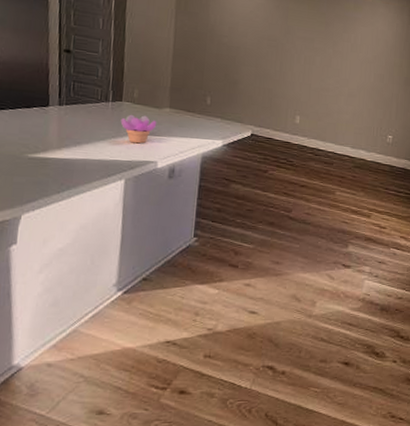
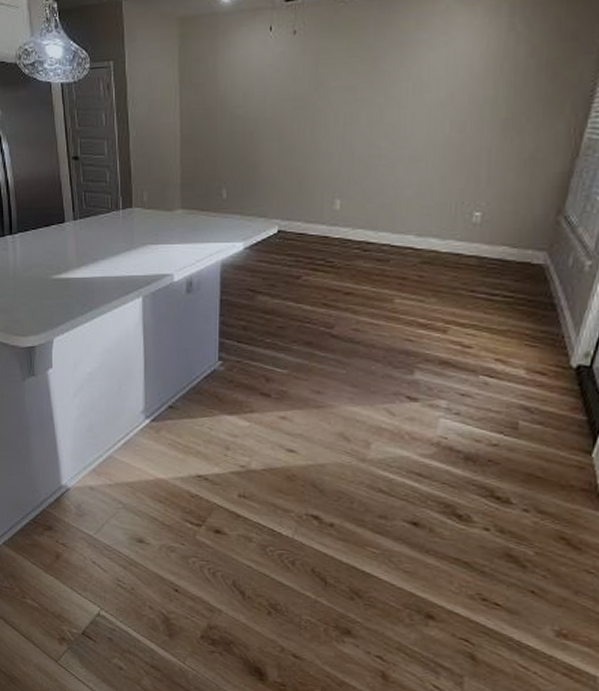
succulent plant: present [120,114,157,144] -> none [132,221,170,255]

